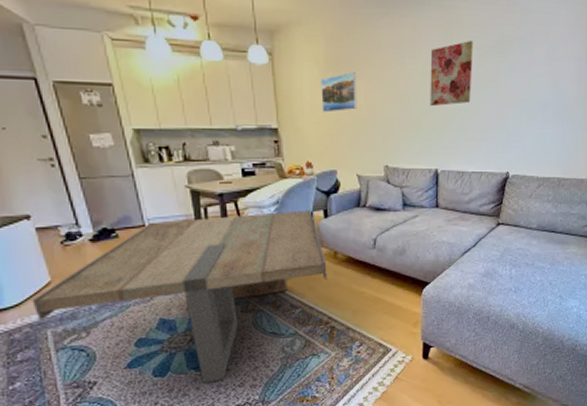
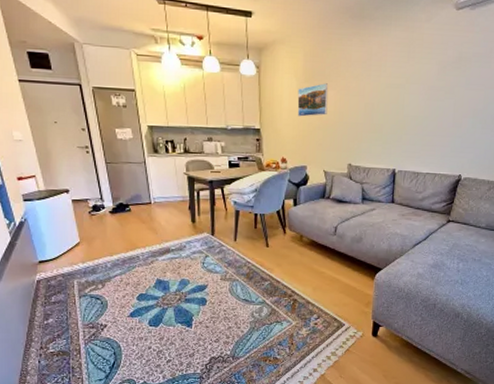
coffee table: present [32,210,327,383] -> none [65,198,294,336]
wall art: present [430,41,474,107] -> none [391,57,435,114]

